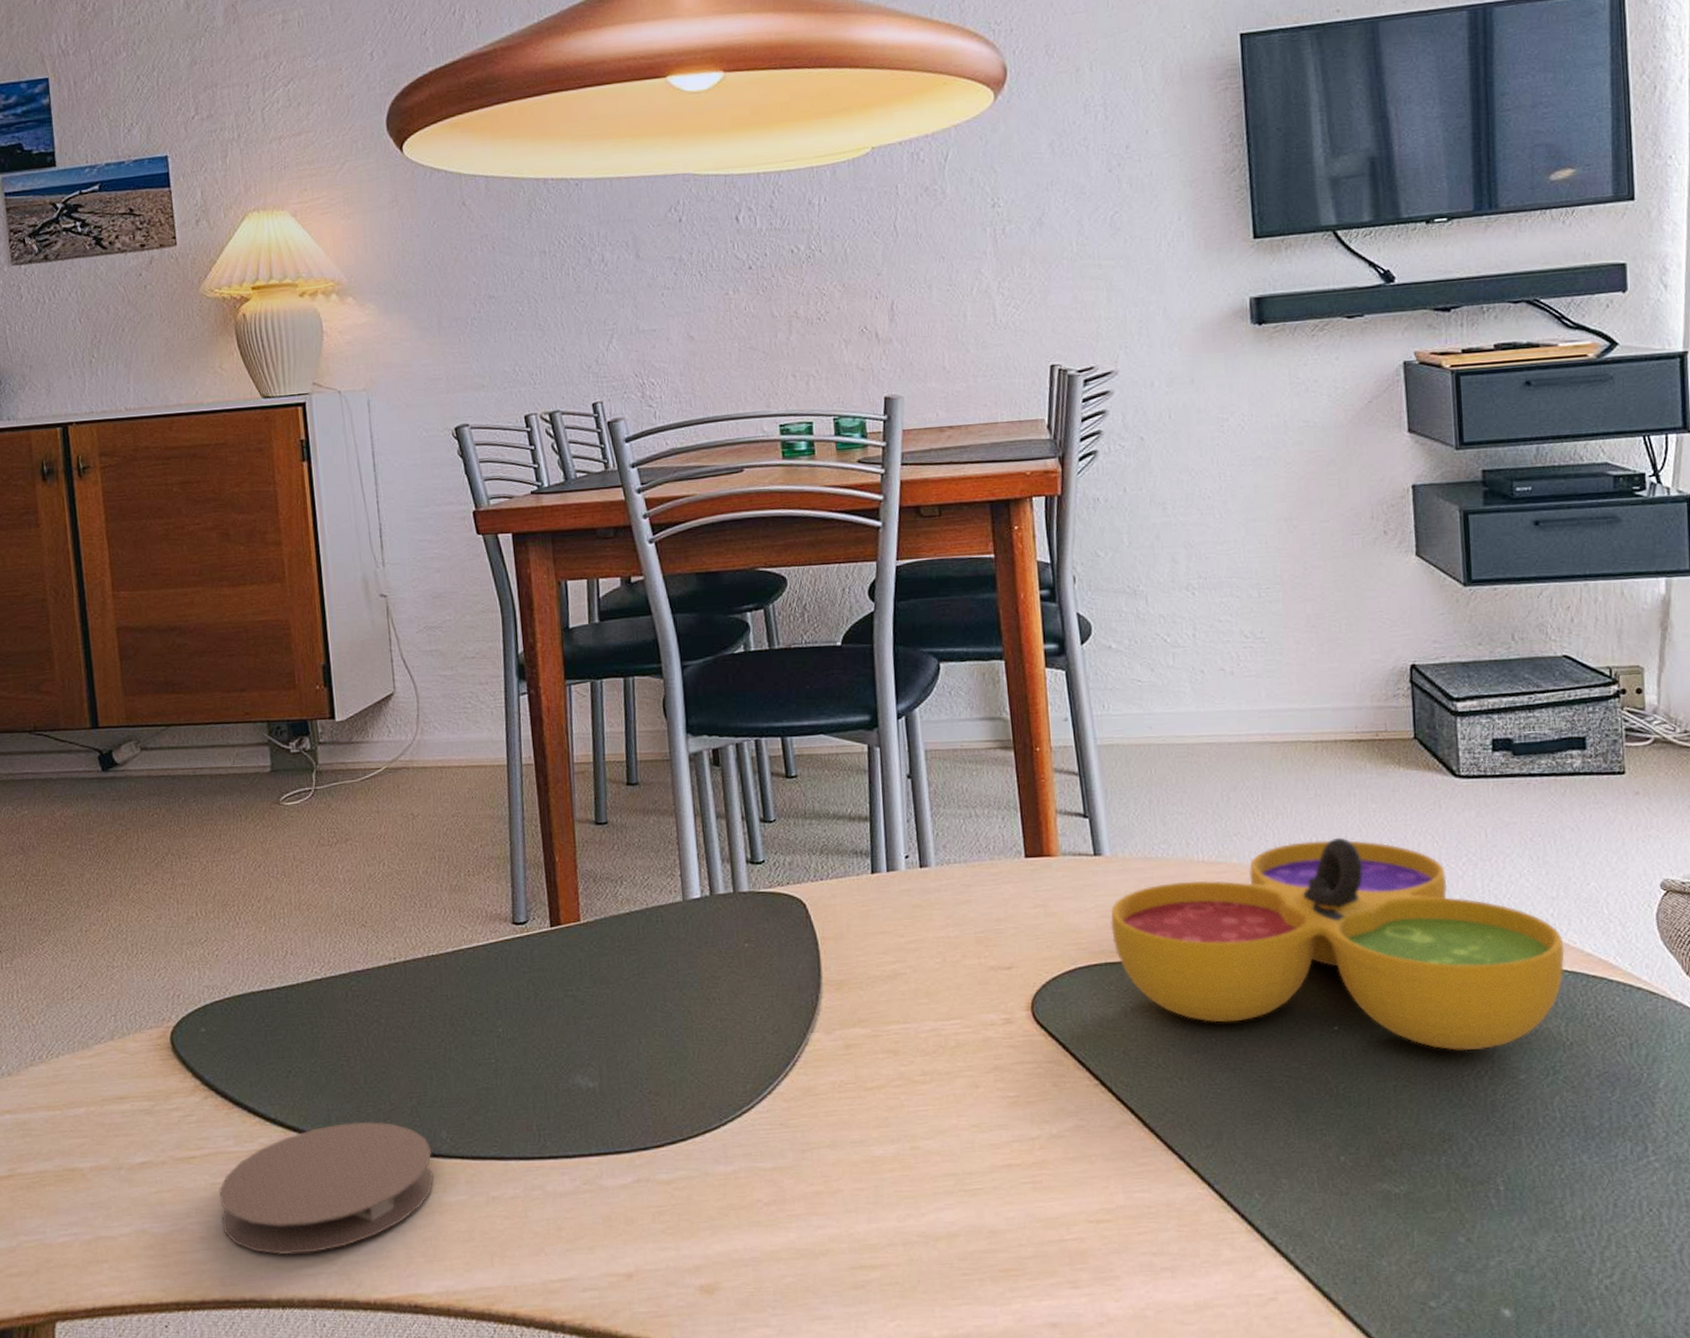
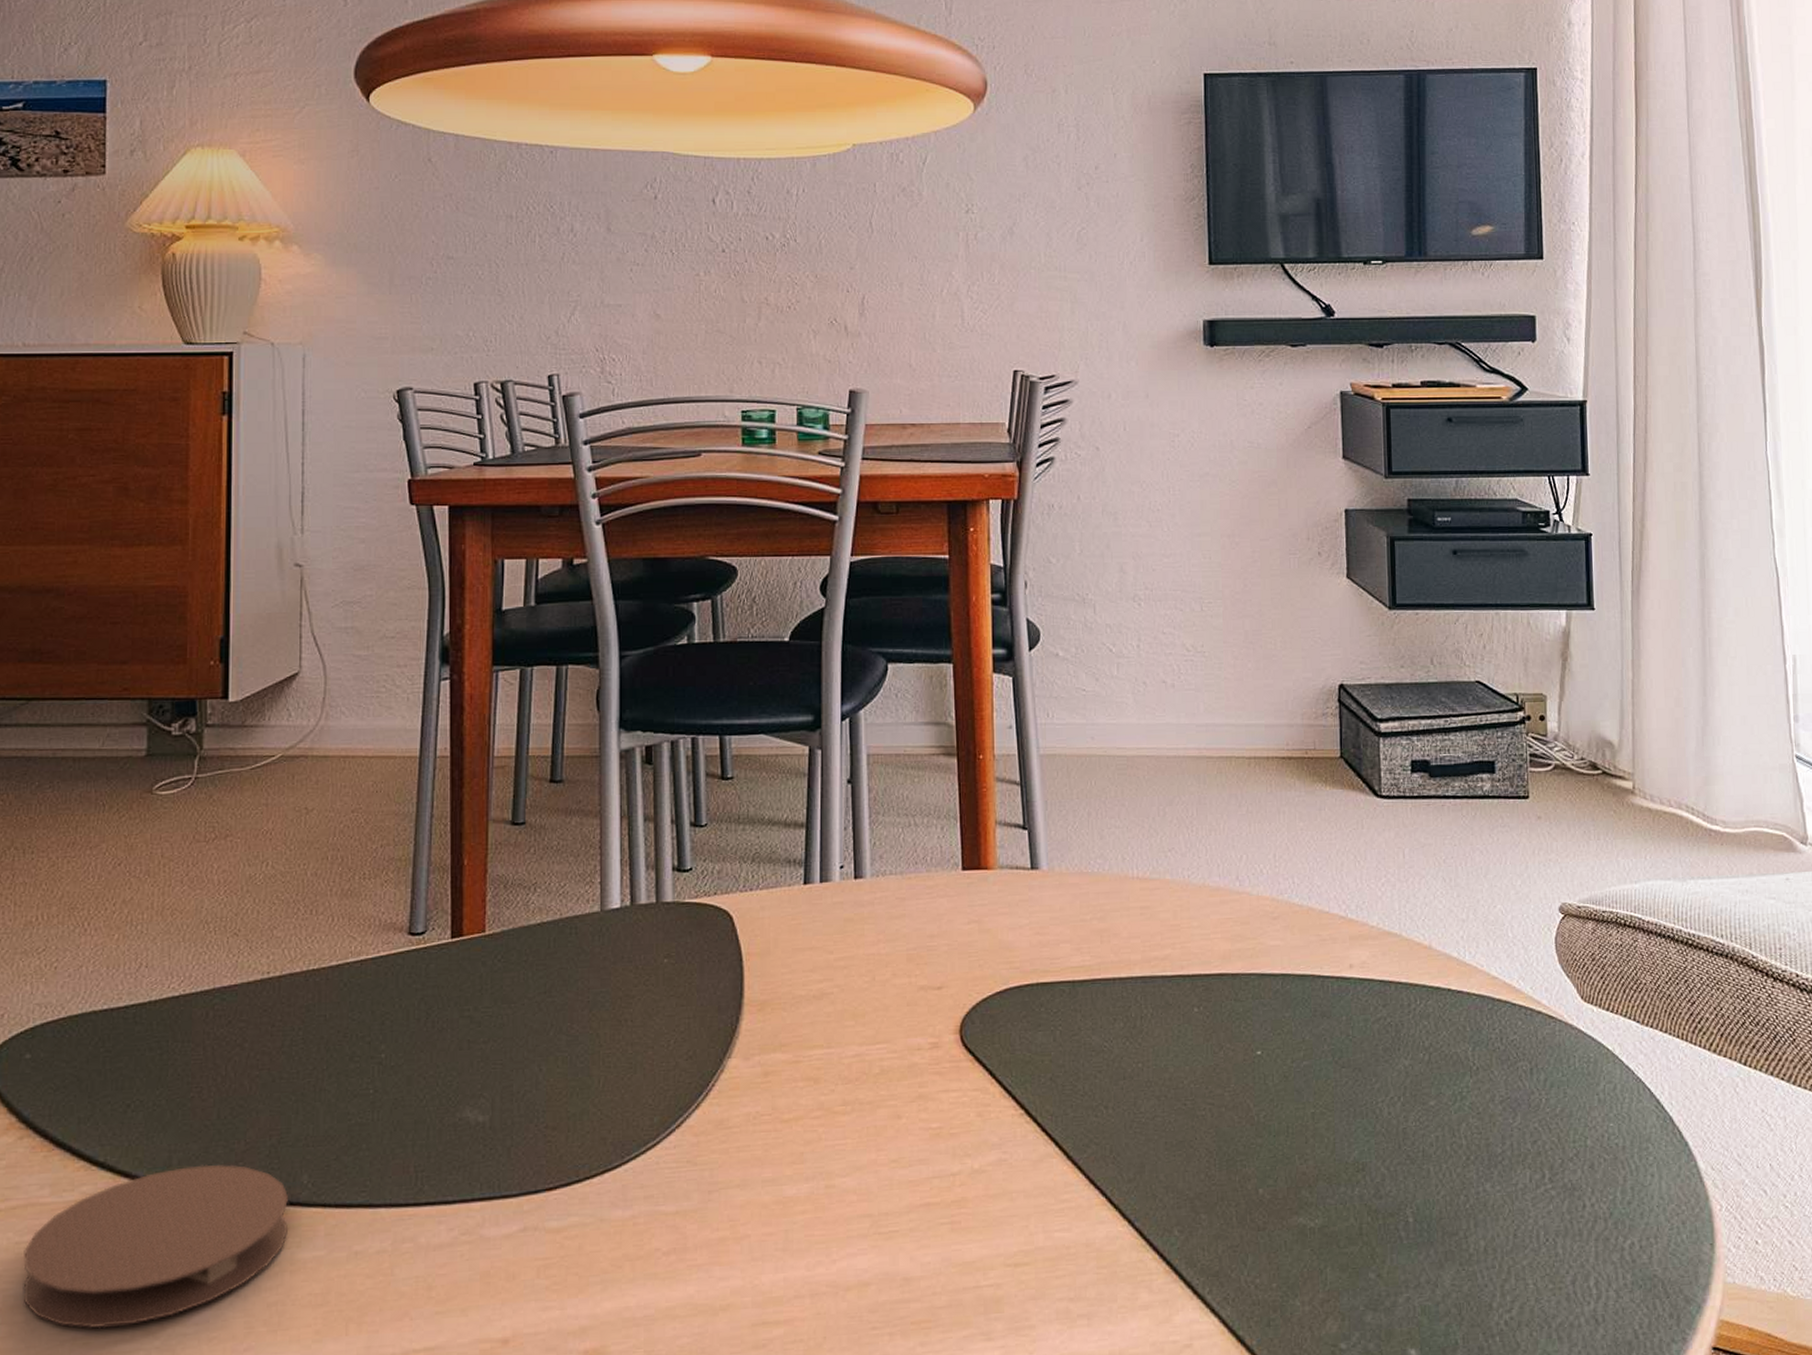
decorative bowl: present [1111,837,1565,1051] -> none [1044,855,1473,1077]

